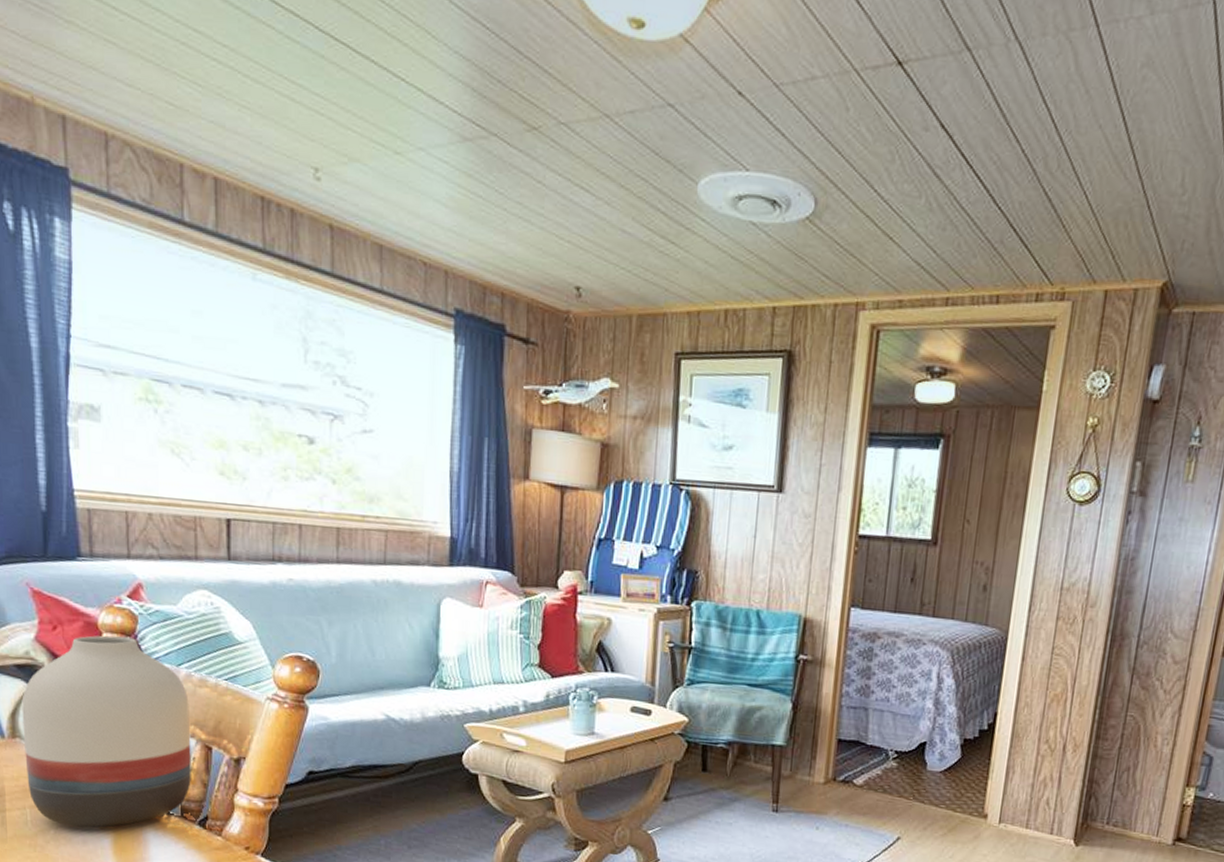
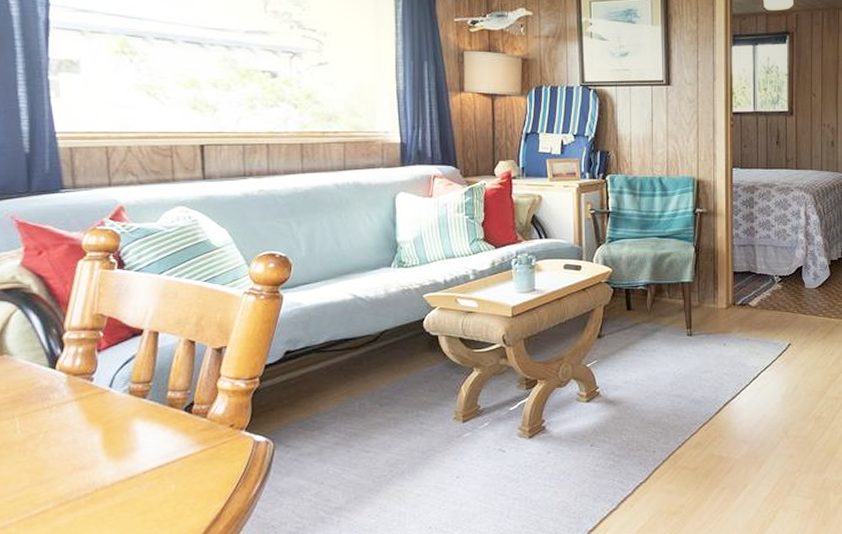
vase: present [22,635,191,828] -> none [9,254,176,428]

